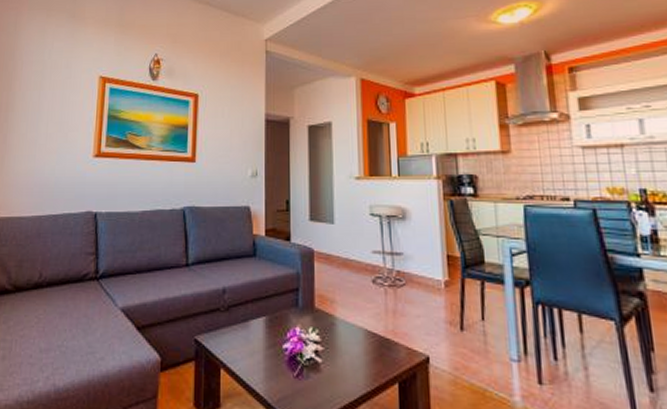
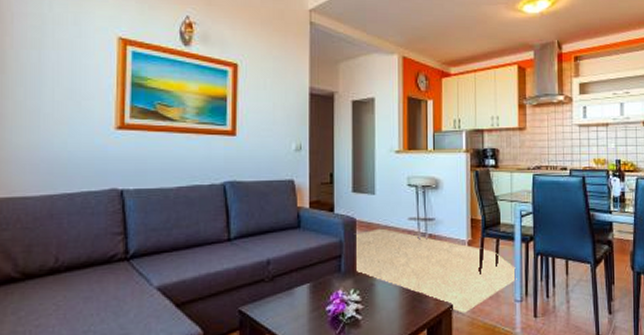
rug: none [314,261,512,371] -> present [356,228,517,315]

